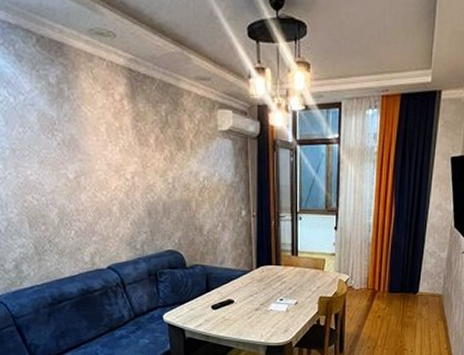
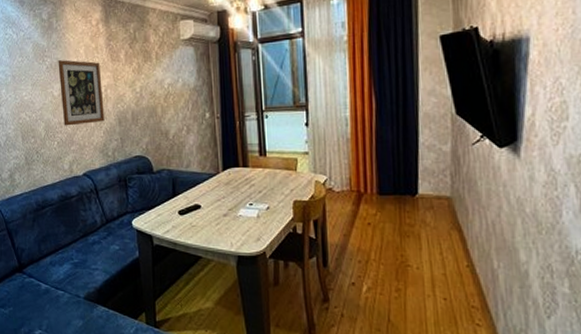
wall art: none [72,137,132,214] -> present [58,60,105,126]

